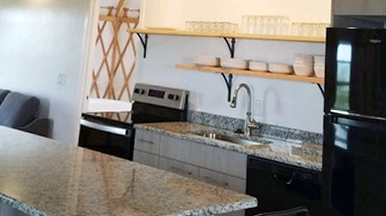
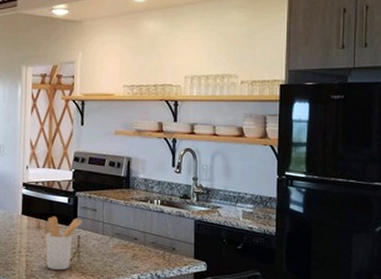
utensil holder: none [98,148,139,205] -> present [46,216,83,269]

